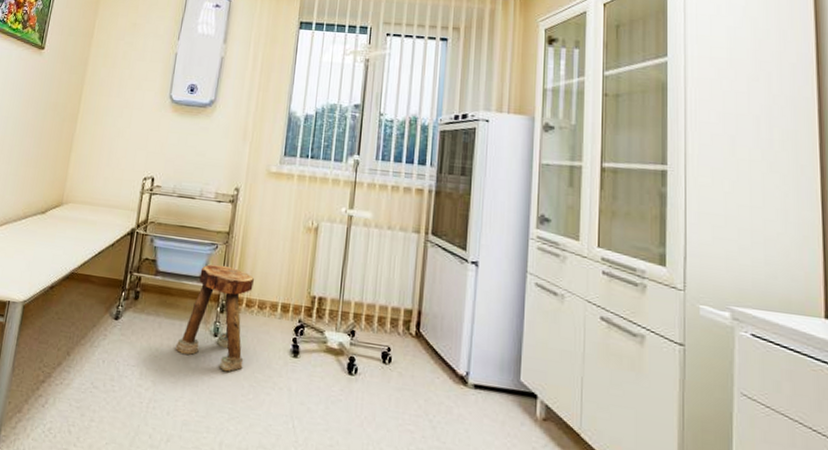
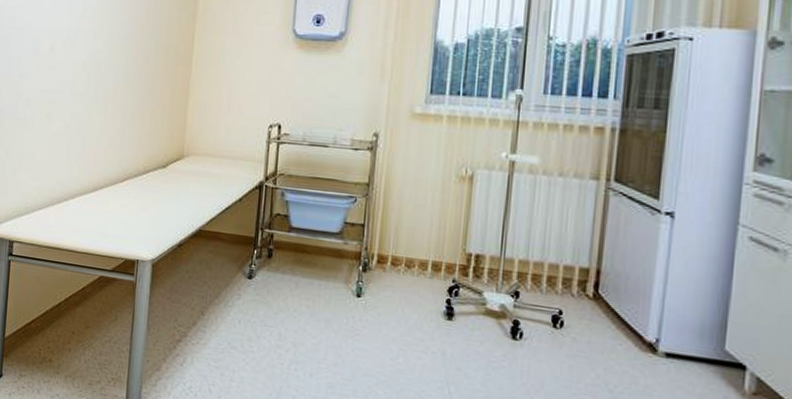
stool: present [175,264,255,372] -> none [315,219,401,334]

